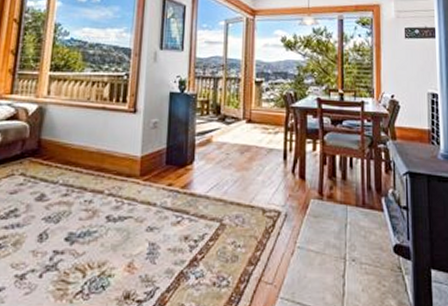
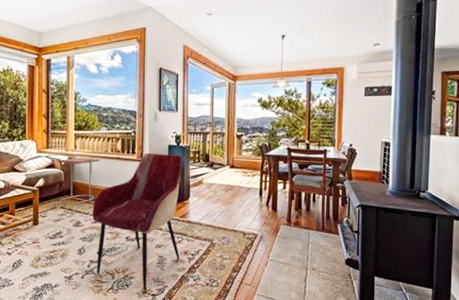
side table: none [20,105,79,170] -> present [60,156,100,205]
armchair: none [61,101,187,294] -> present [92,153,183,290]

